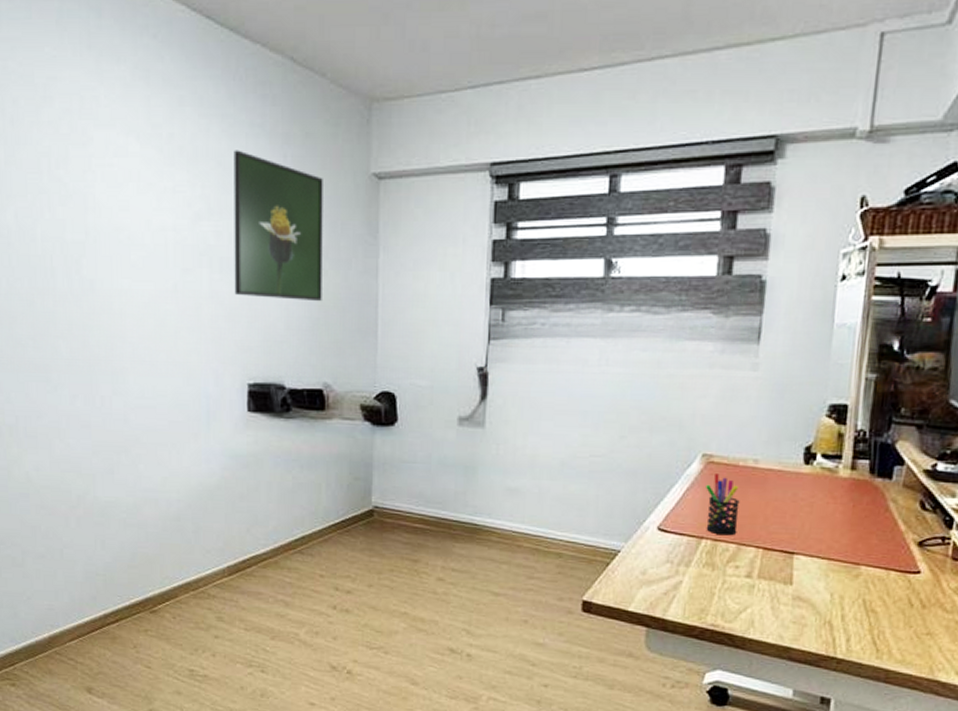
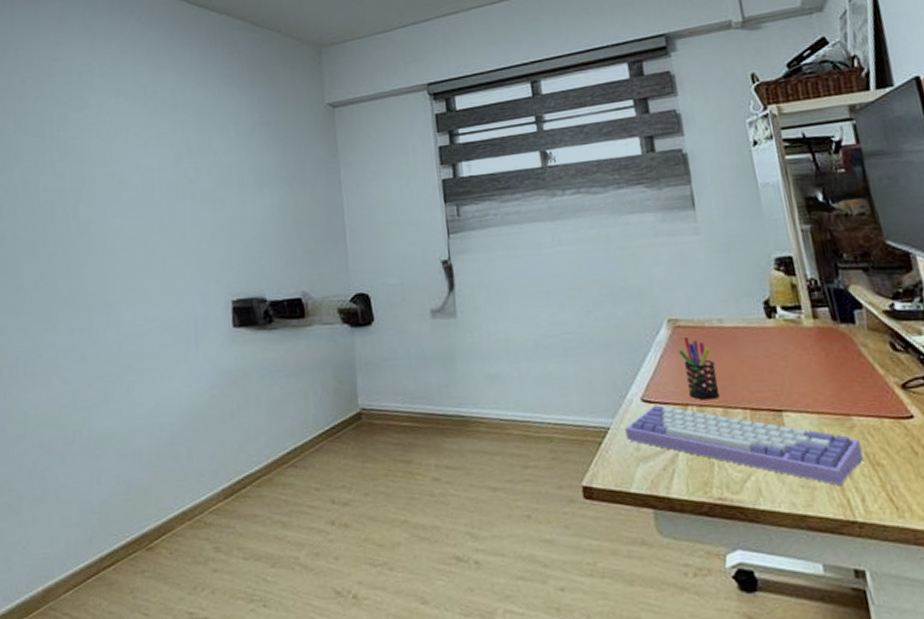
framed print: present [233,150,323,301] -> none [208,98,294,221]
keyboard: none [635,534,862,626] -> present [625,405,864,486]

